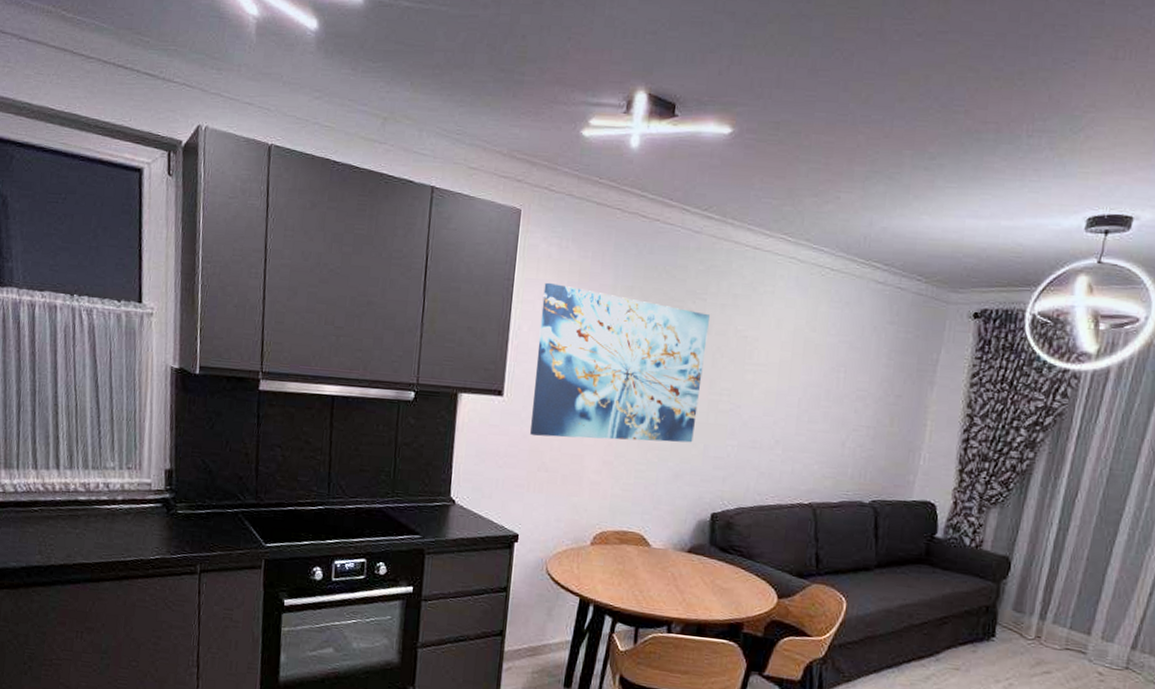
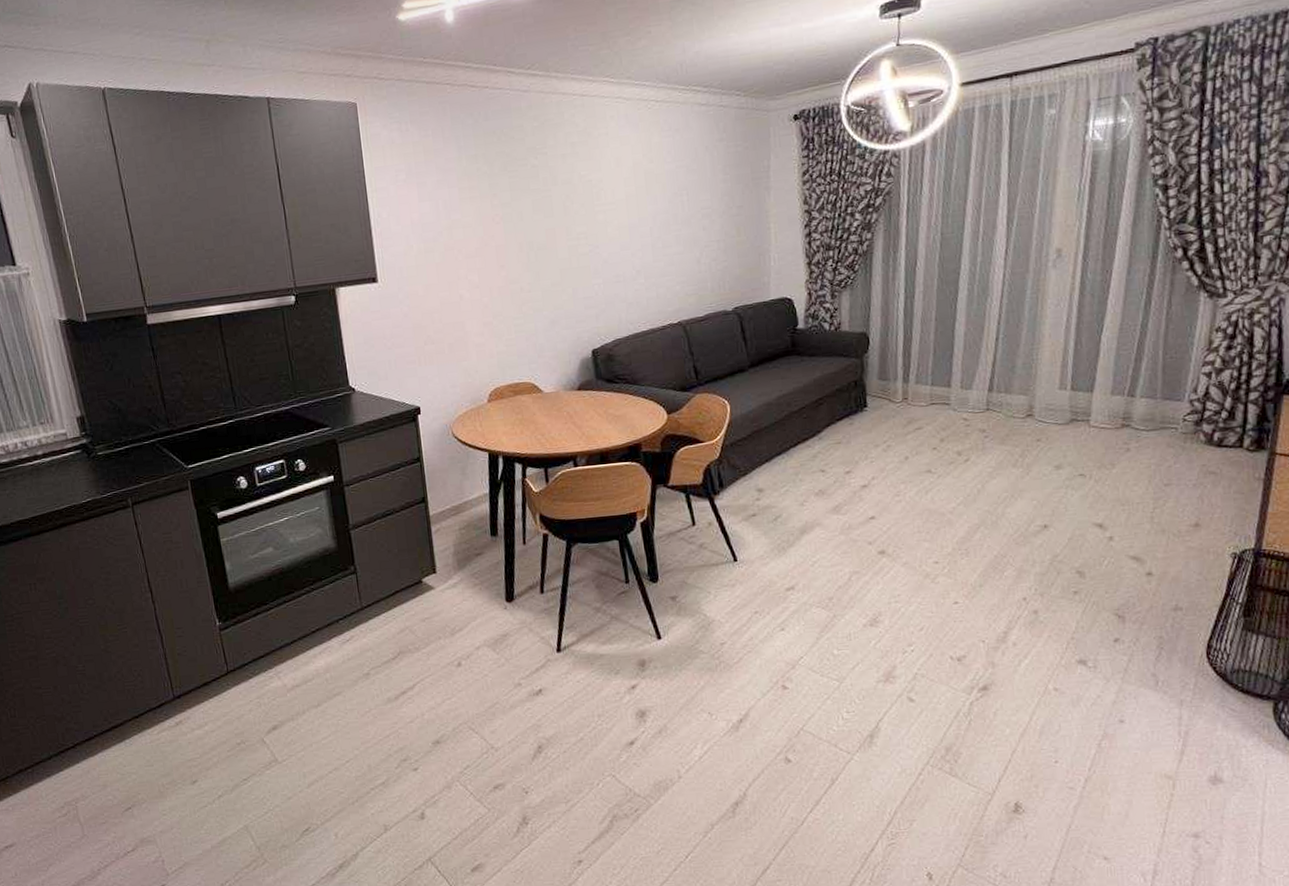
wall art: present [530,282,710,443] -> none [393,166,561,314]

